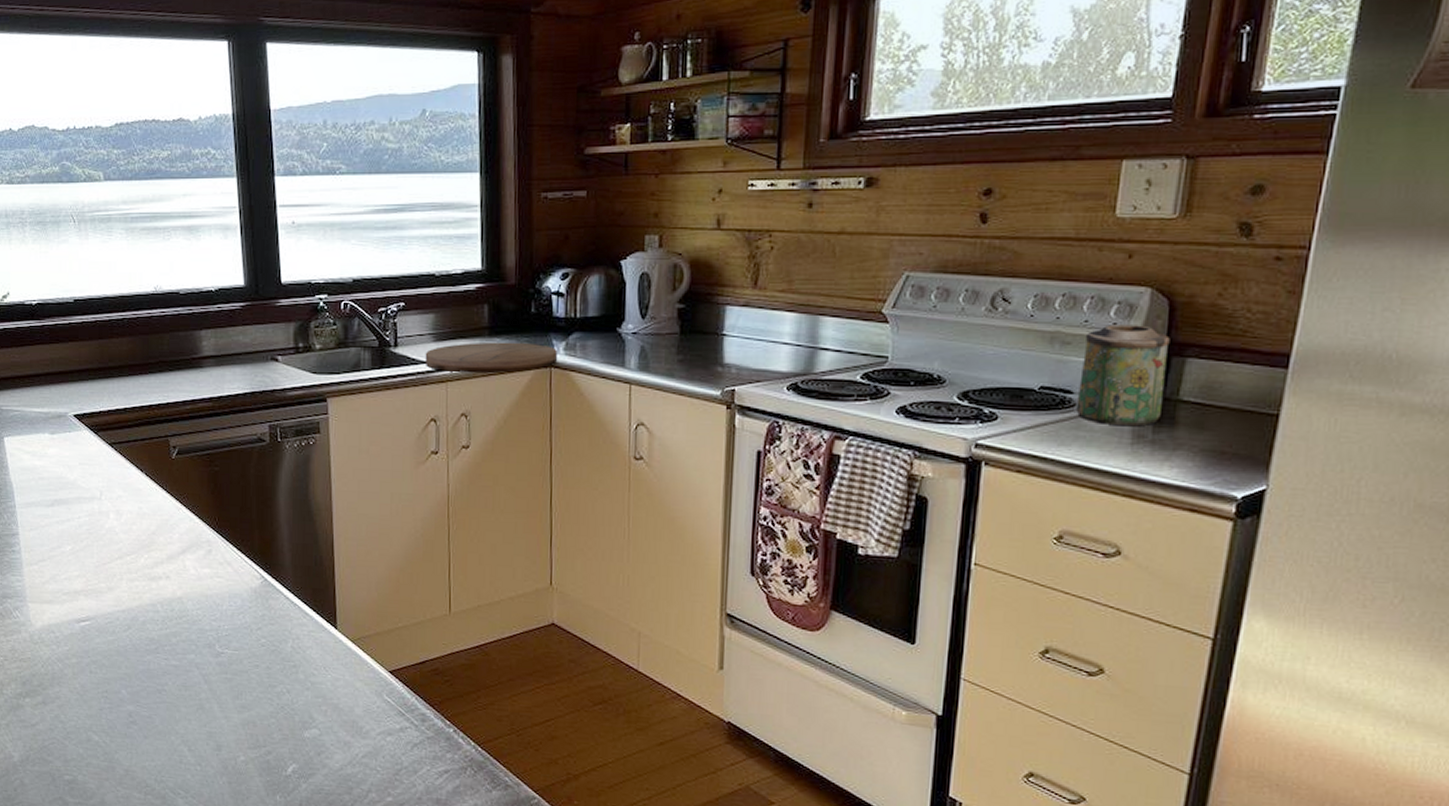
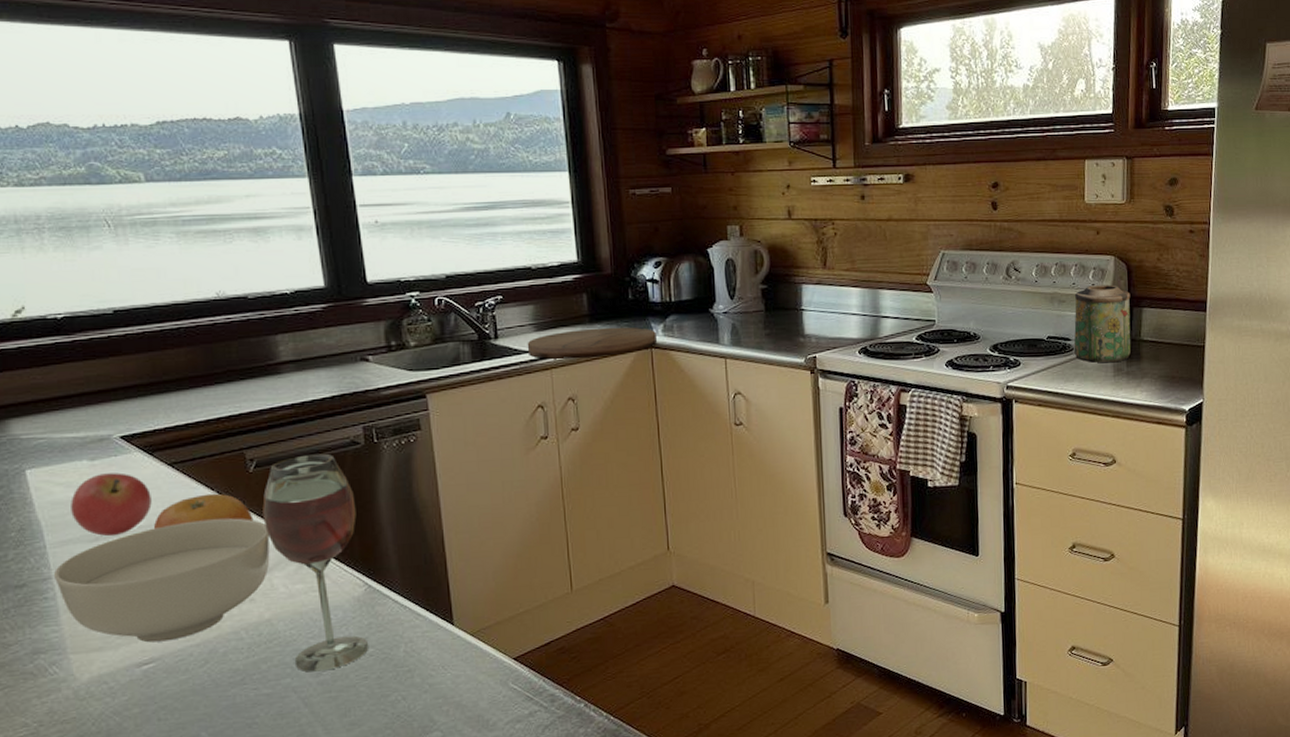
bowl: none [20,498,184,604] -> present [53,518,270,643]
fruit: none [35,447,94,503] -> present [71,473,152,536]
fruit: none [96,474,173,505] -> present [154,493,254,529]
wineglass: none [181,447,262,653] -> present [262,453,369,672]

